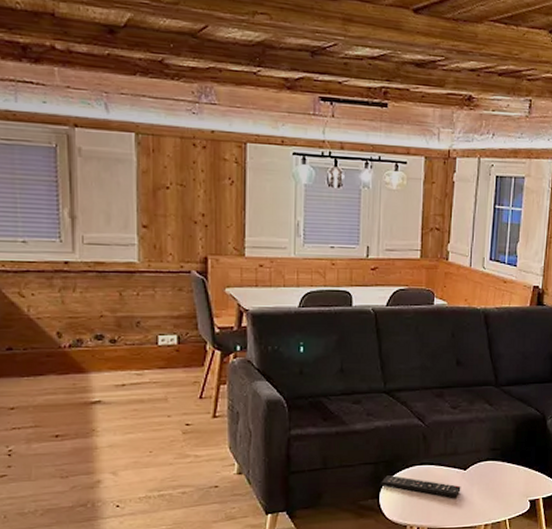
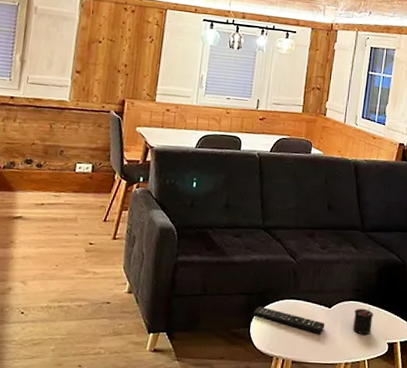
candle: none [491,466,514,495] -> present [353,307,374,335]

